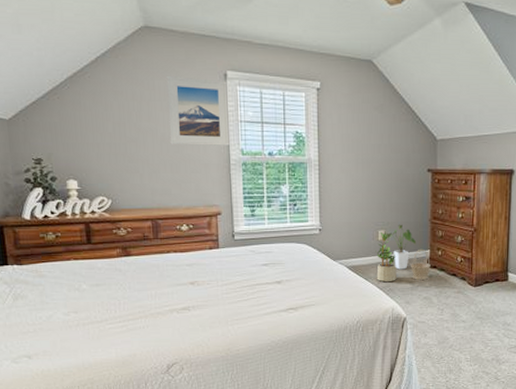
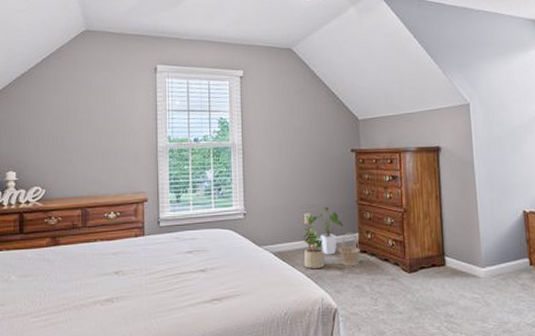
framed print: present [166,75,230,146] -> none [102,72,158,135]

